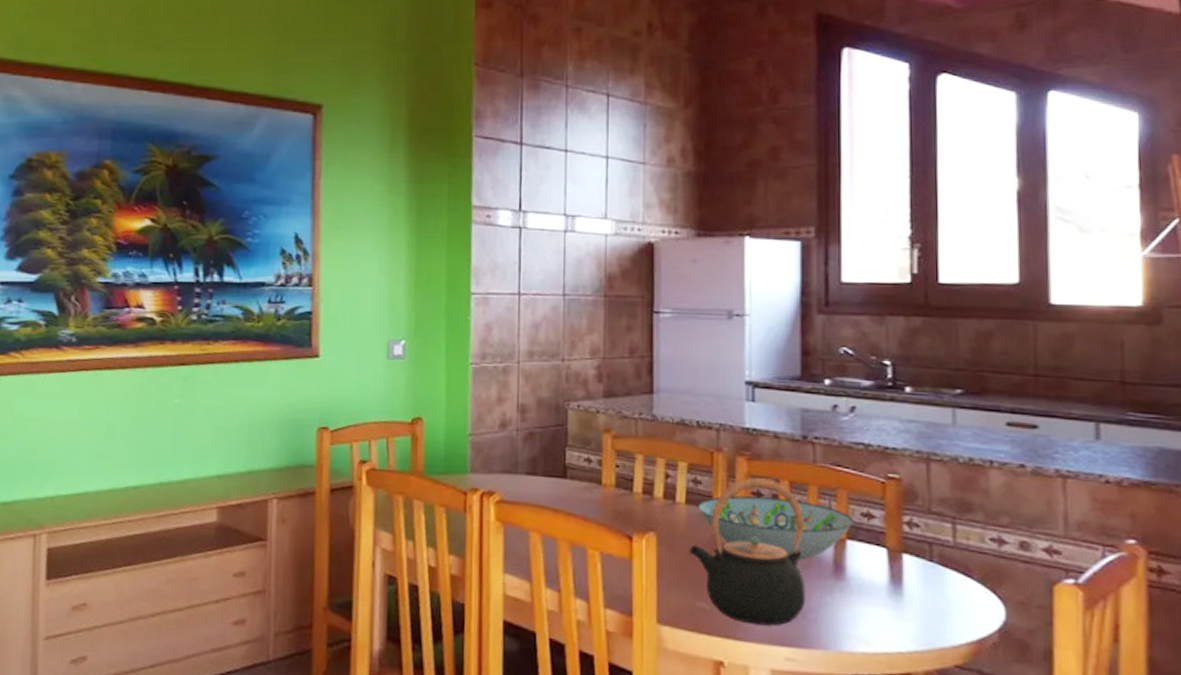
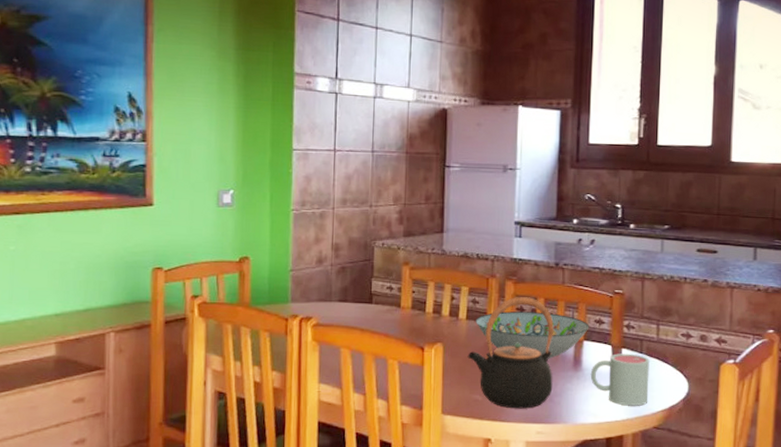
mug: none [858,560,946,635] -> present [590,353,650,406]

